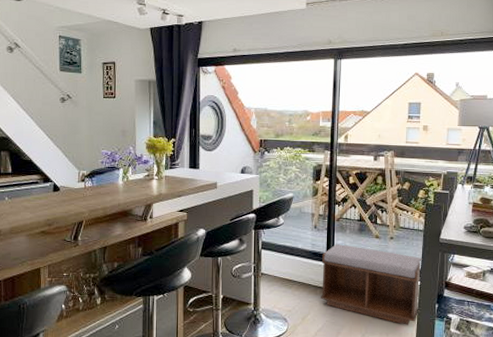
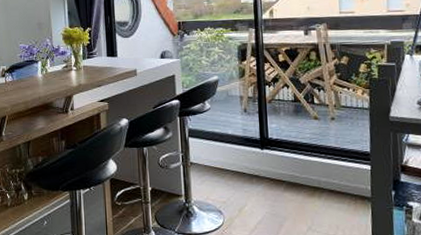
bench: present [321,244,423,325] -> none [255,128,373,216]

